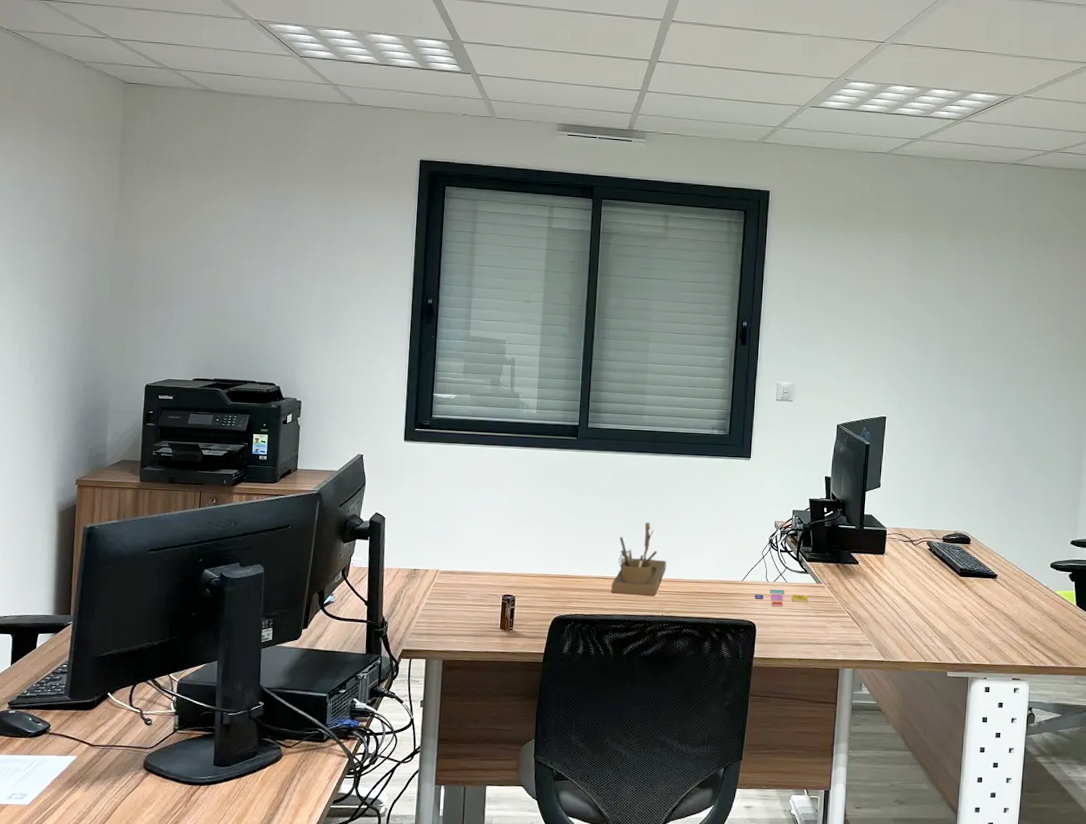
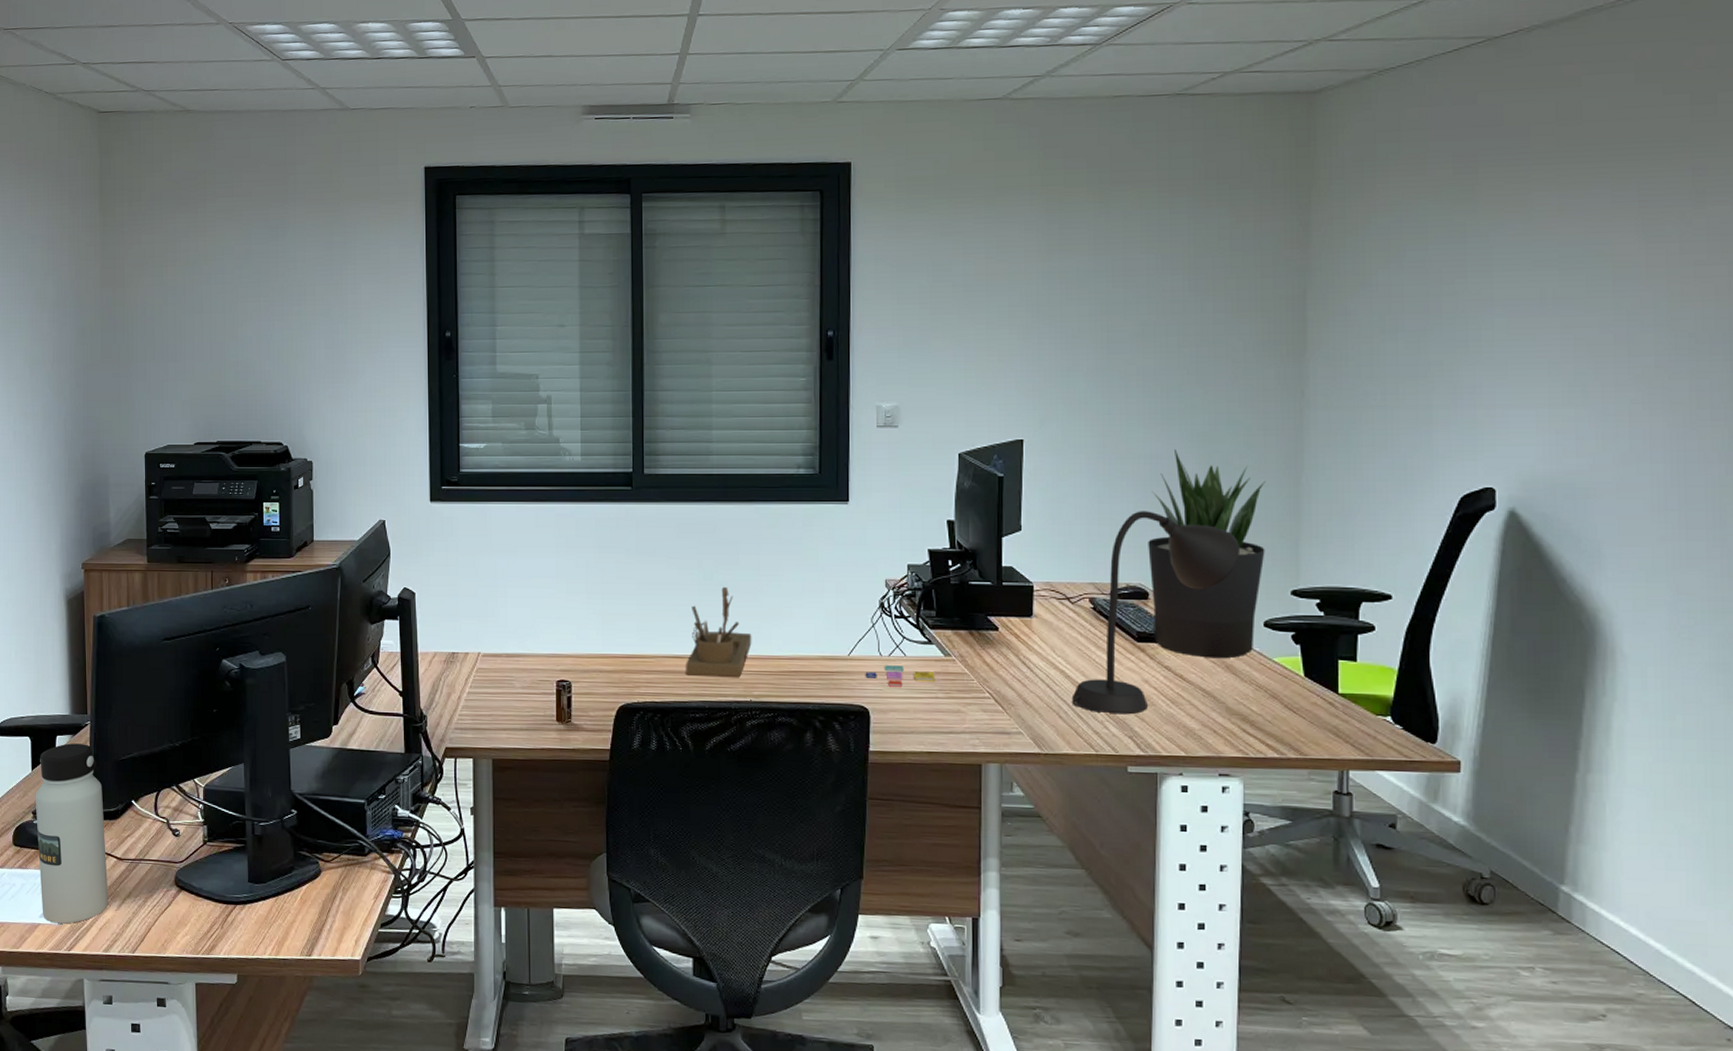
water bottle: none [10,641,80,804] -> present [35,743,109,924]
desk lamp: none [909,476,1037,631] -> present [1071,511,1239,714]
planter: none [972,431,1058,590] -> present [1148,450,1266,658]

